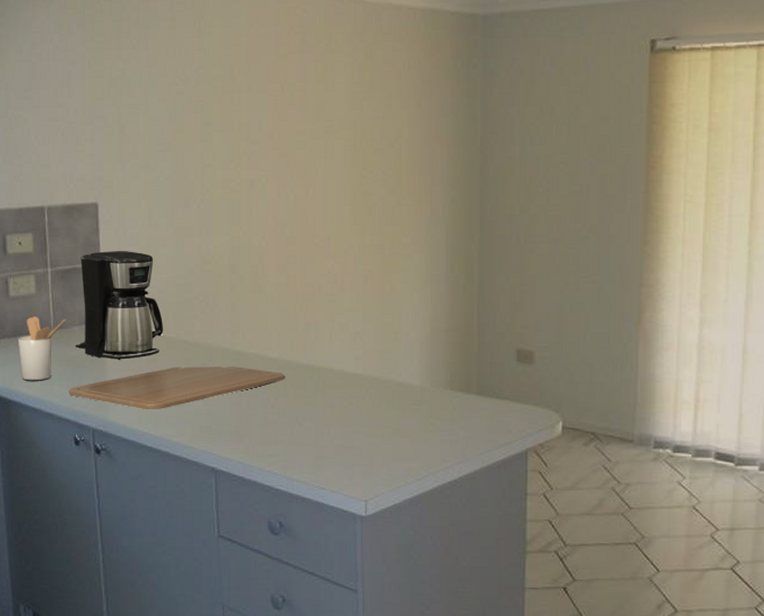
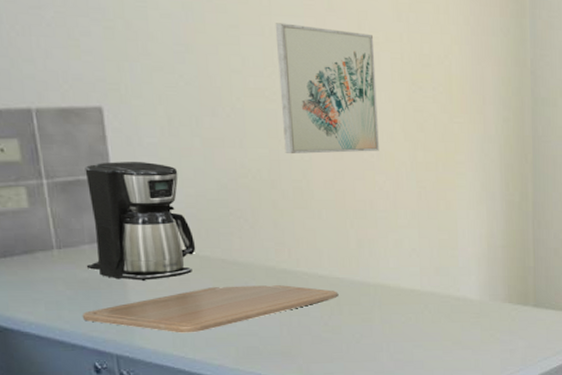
utensil holder: present [17,316,66,381] -> none [9,234,72,306]
wall art: none [243,118,330,241] -> present [275,23,379,155]

